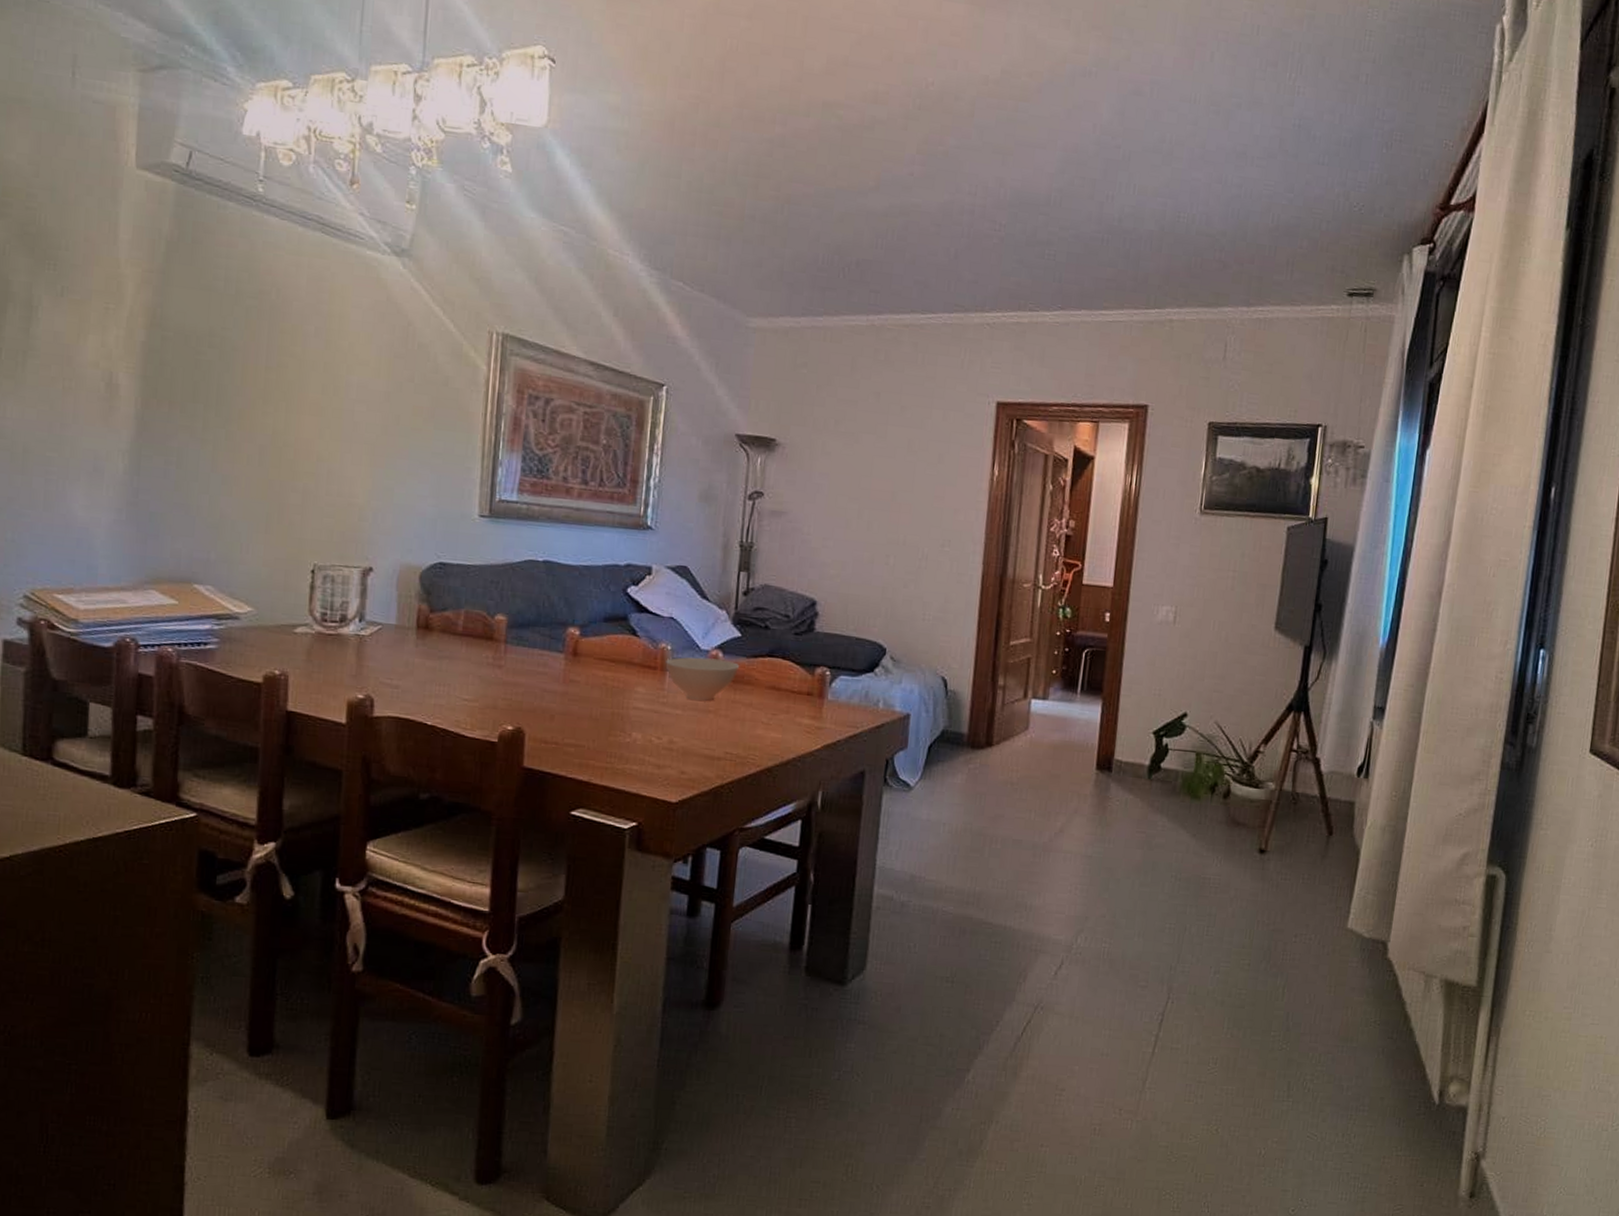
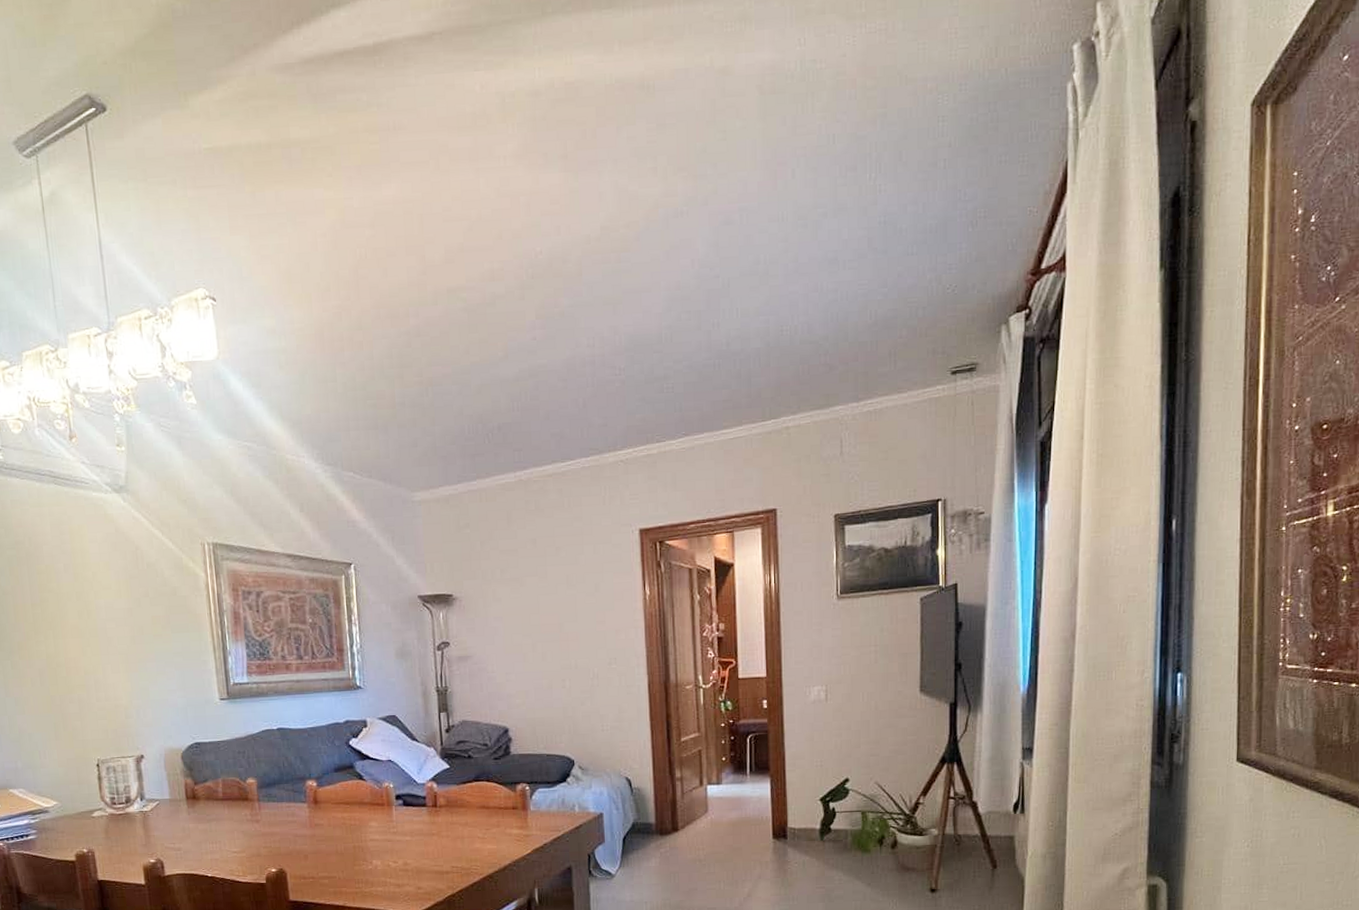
bowl: present [666,657,740,702] -> none [390,789,453,827]

